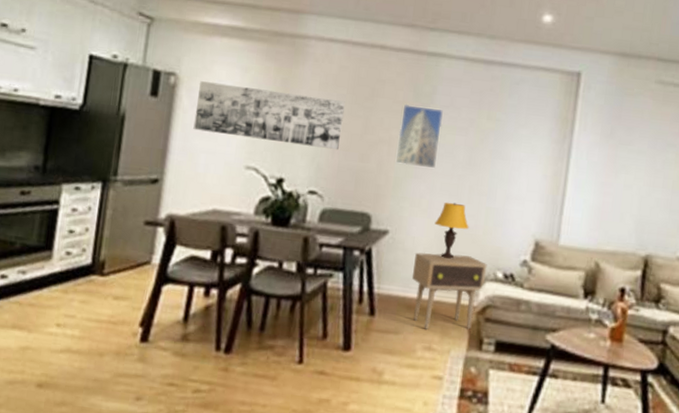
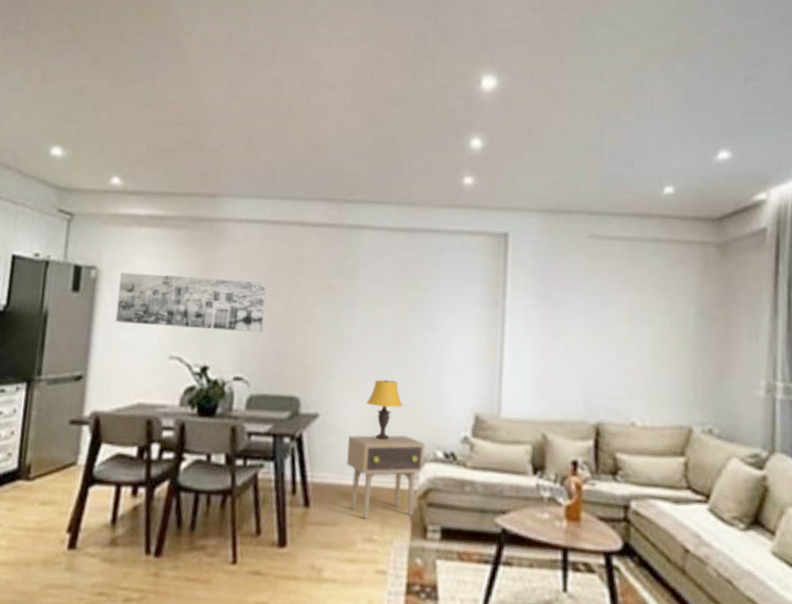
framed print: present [395,103,443,169] -> none [321,279,368,345]

